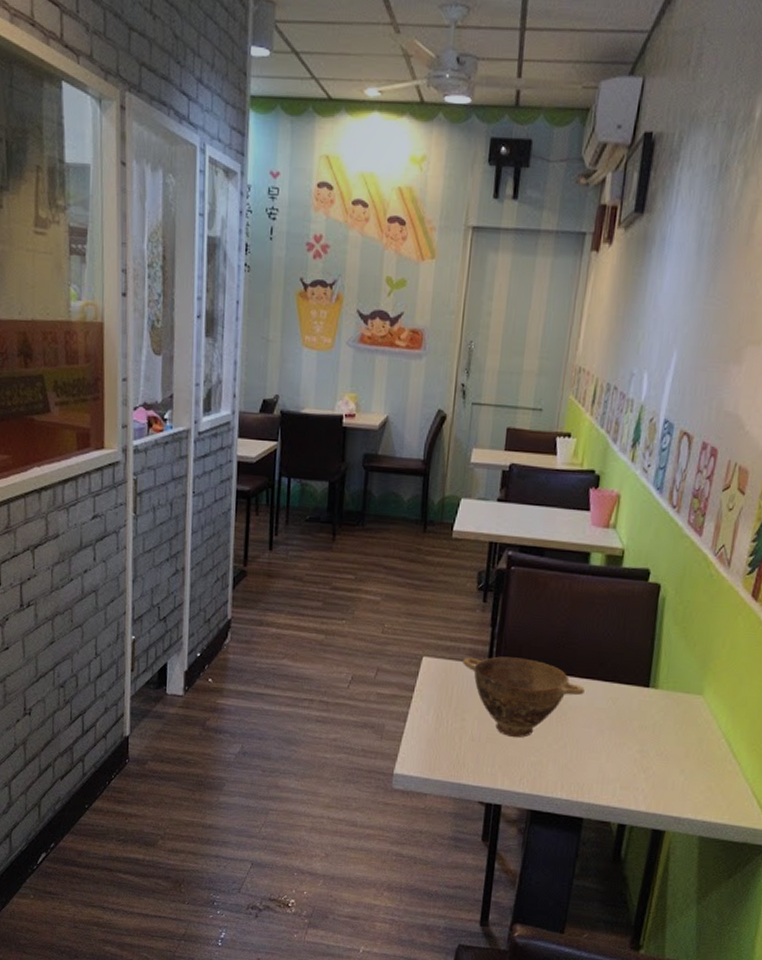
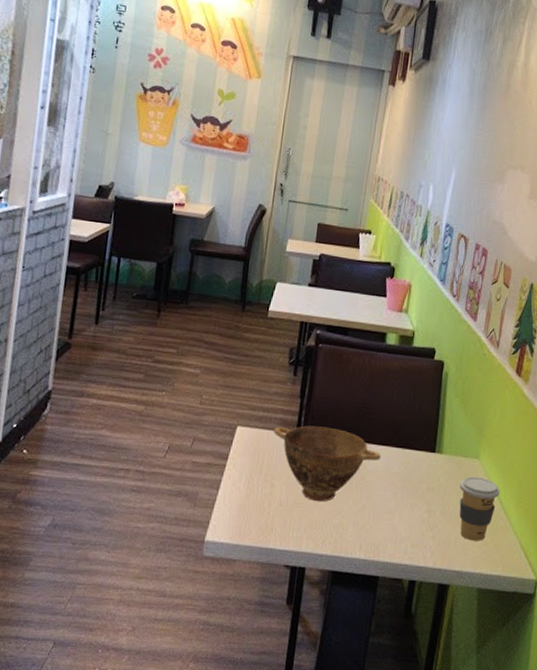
coffee cup: none [677,714,729,786] -> present [459,476,500,541]

